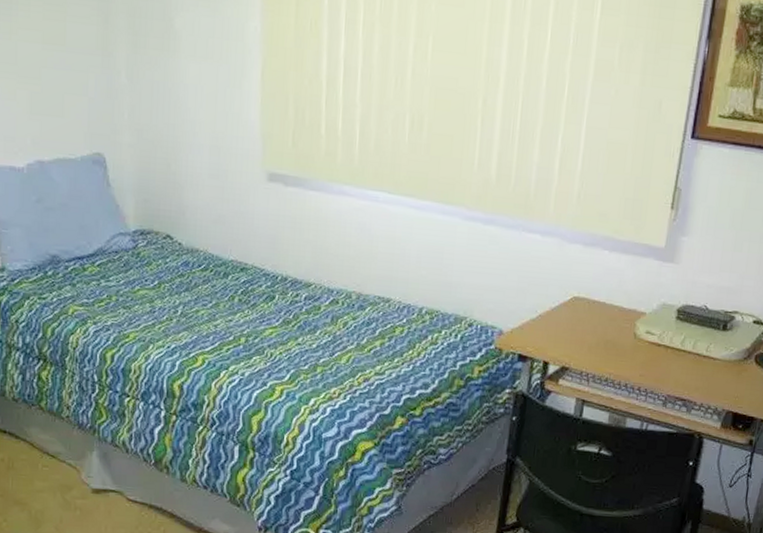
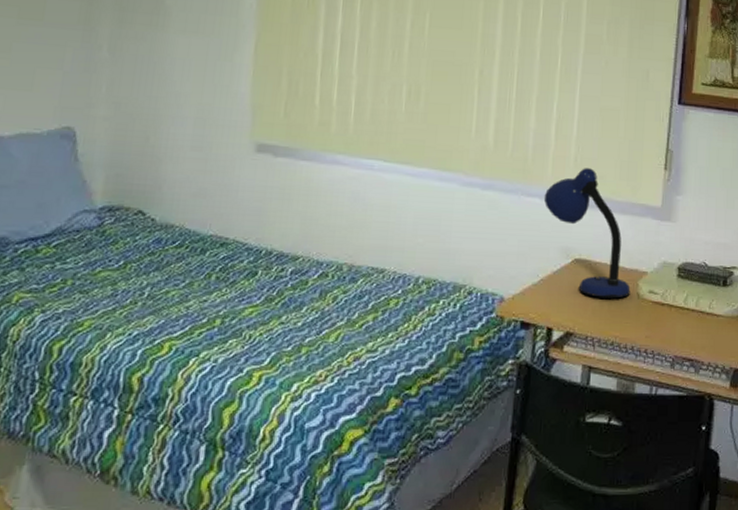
desk lamp: none [544,205,628,338] -> present [543,168,631,299]

